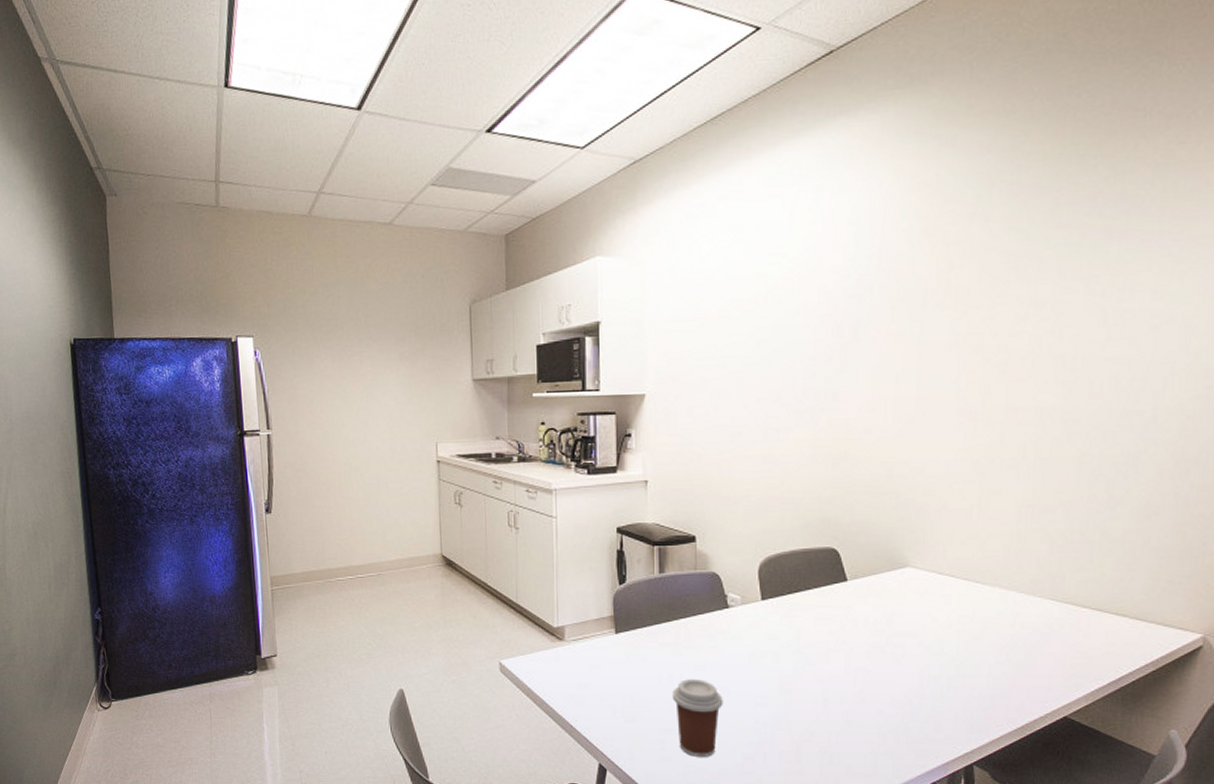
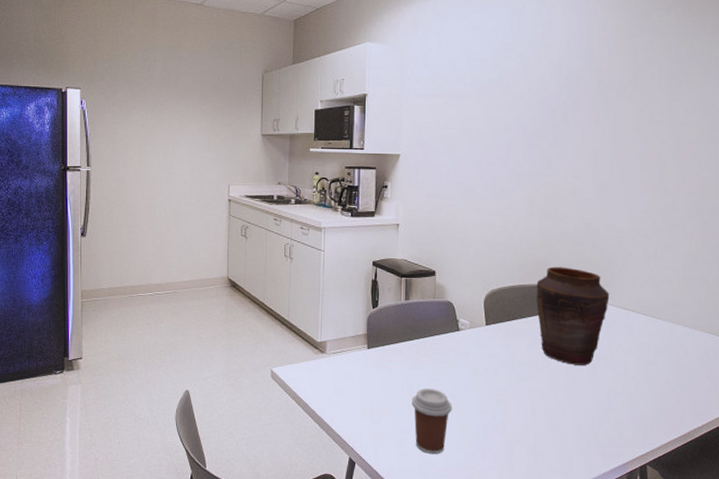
vase: none [824,524,920,645] -> present [536,266,610,365]

